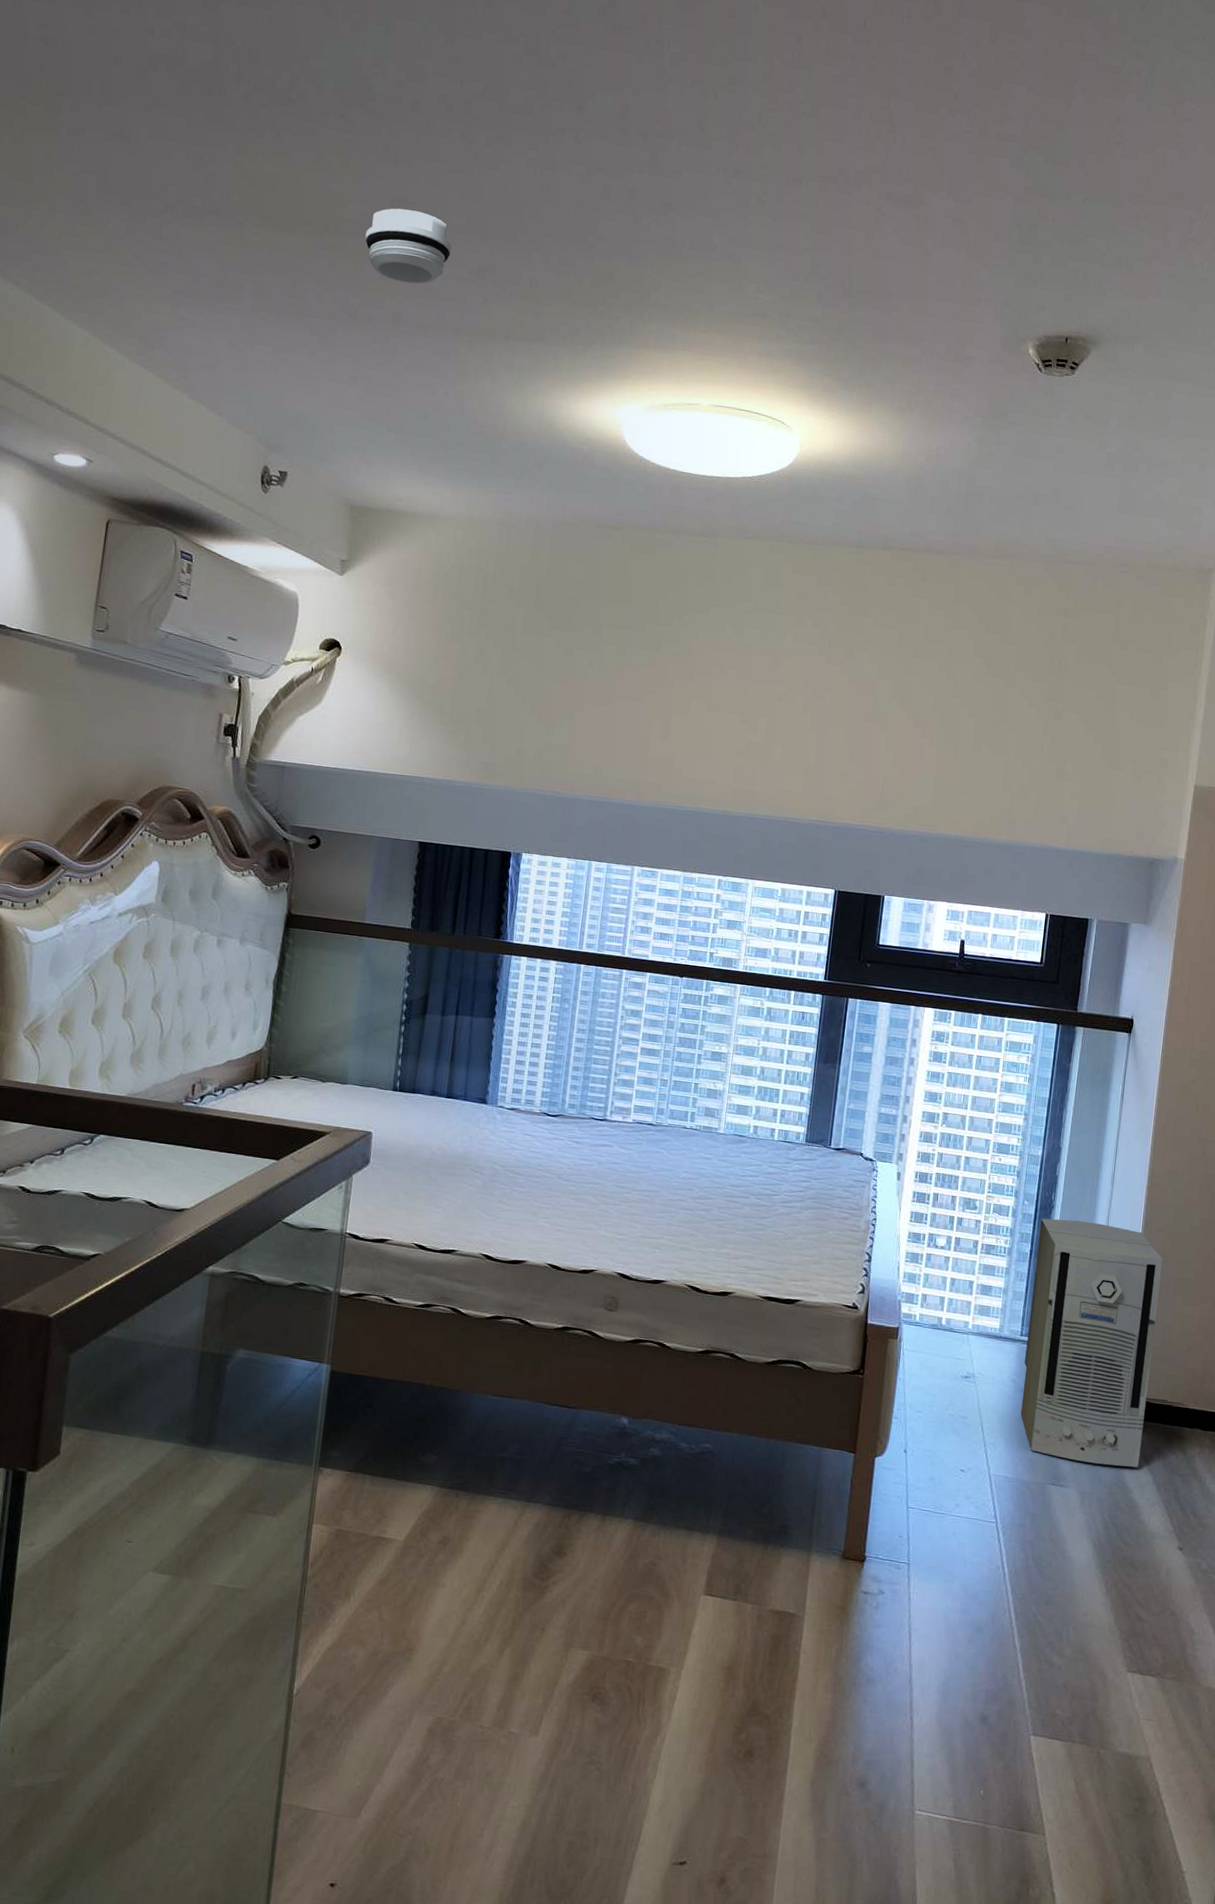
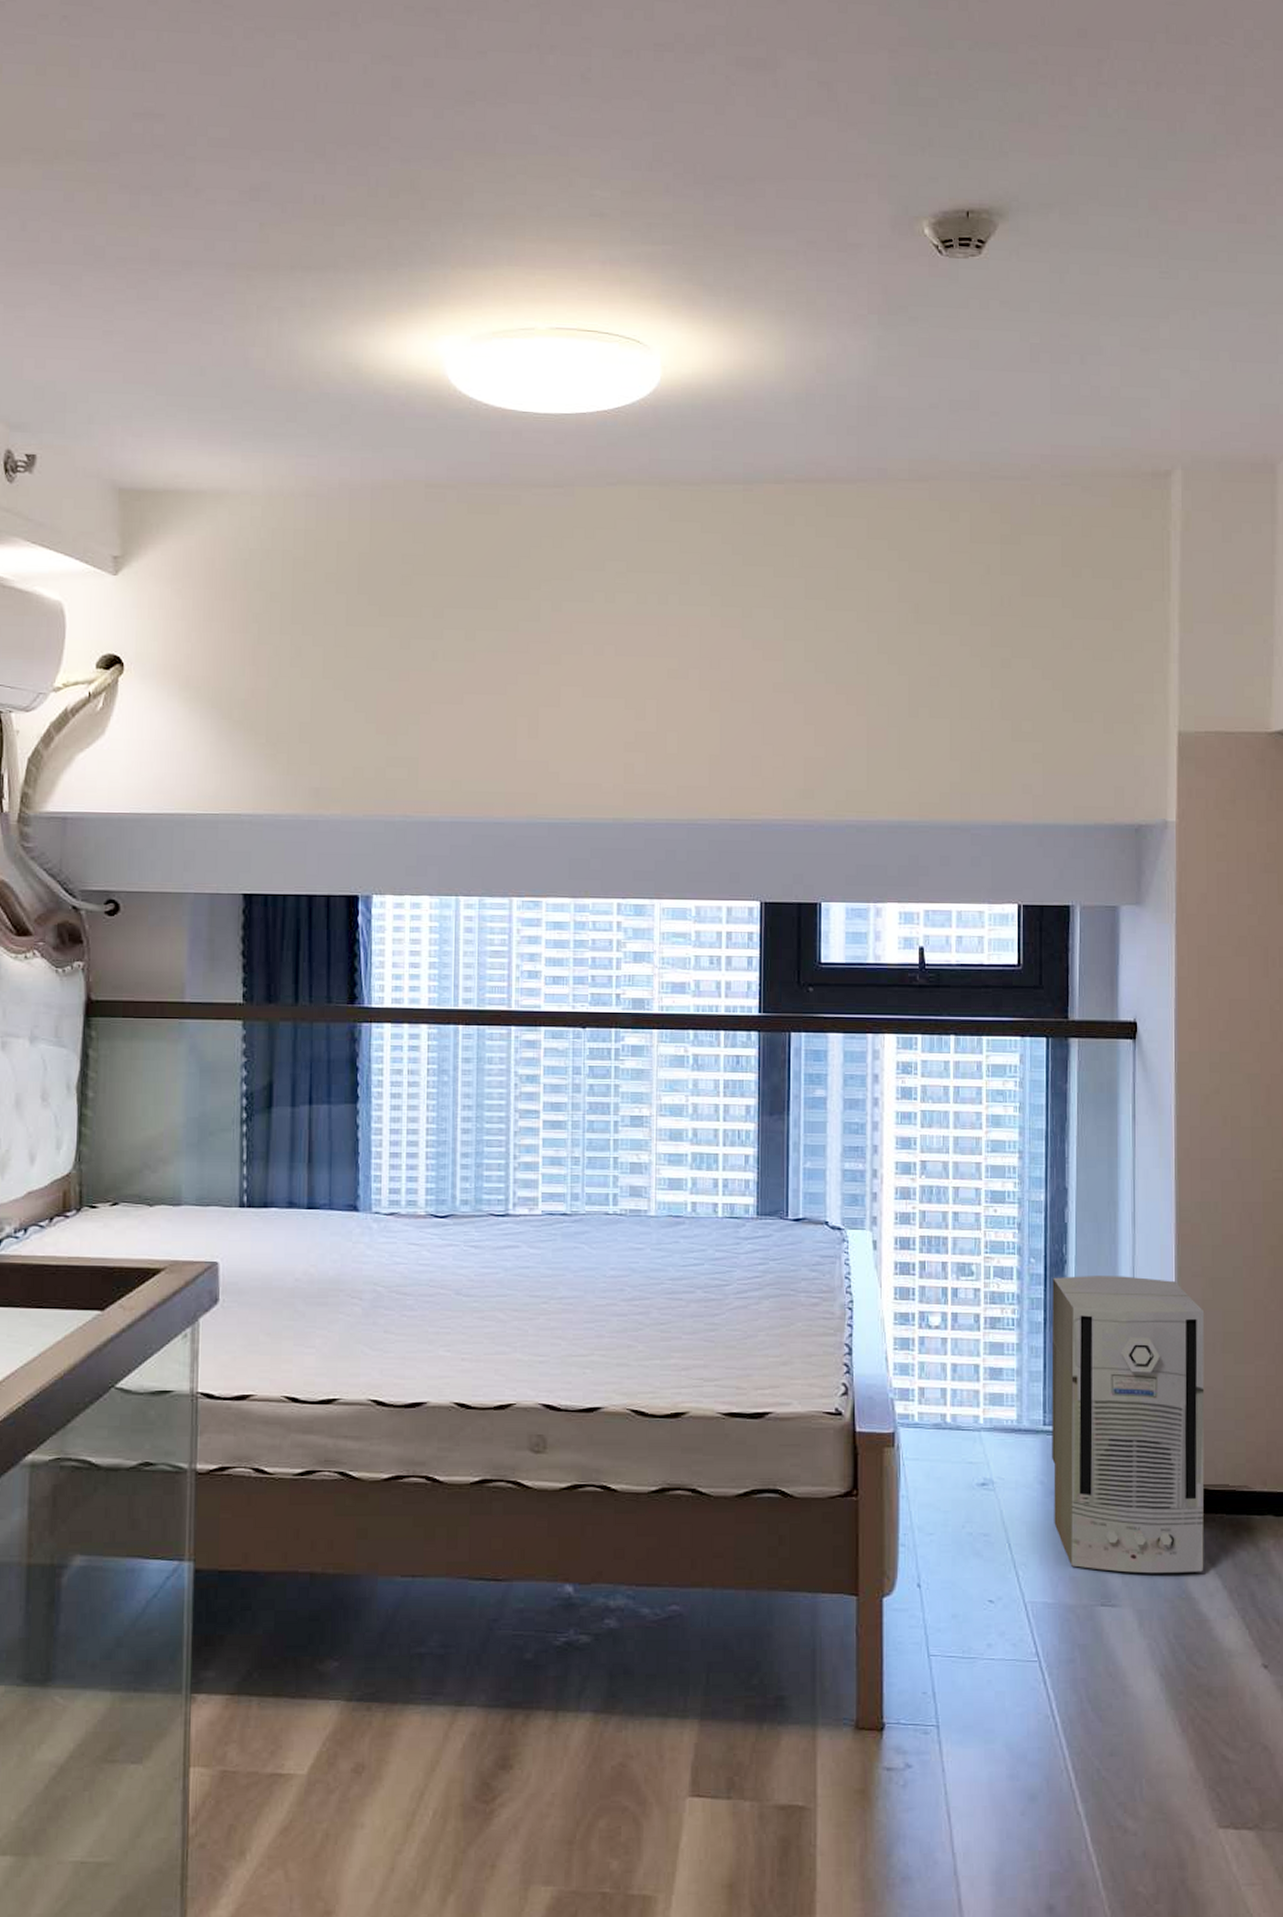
smoke detector: present [365,208,452,284] -> none [106,123,215,213]

